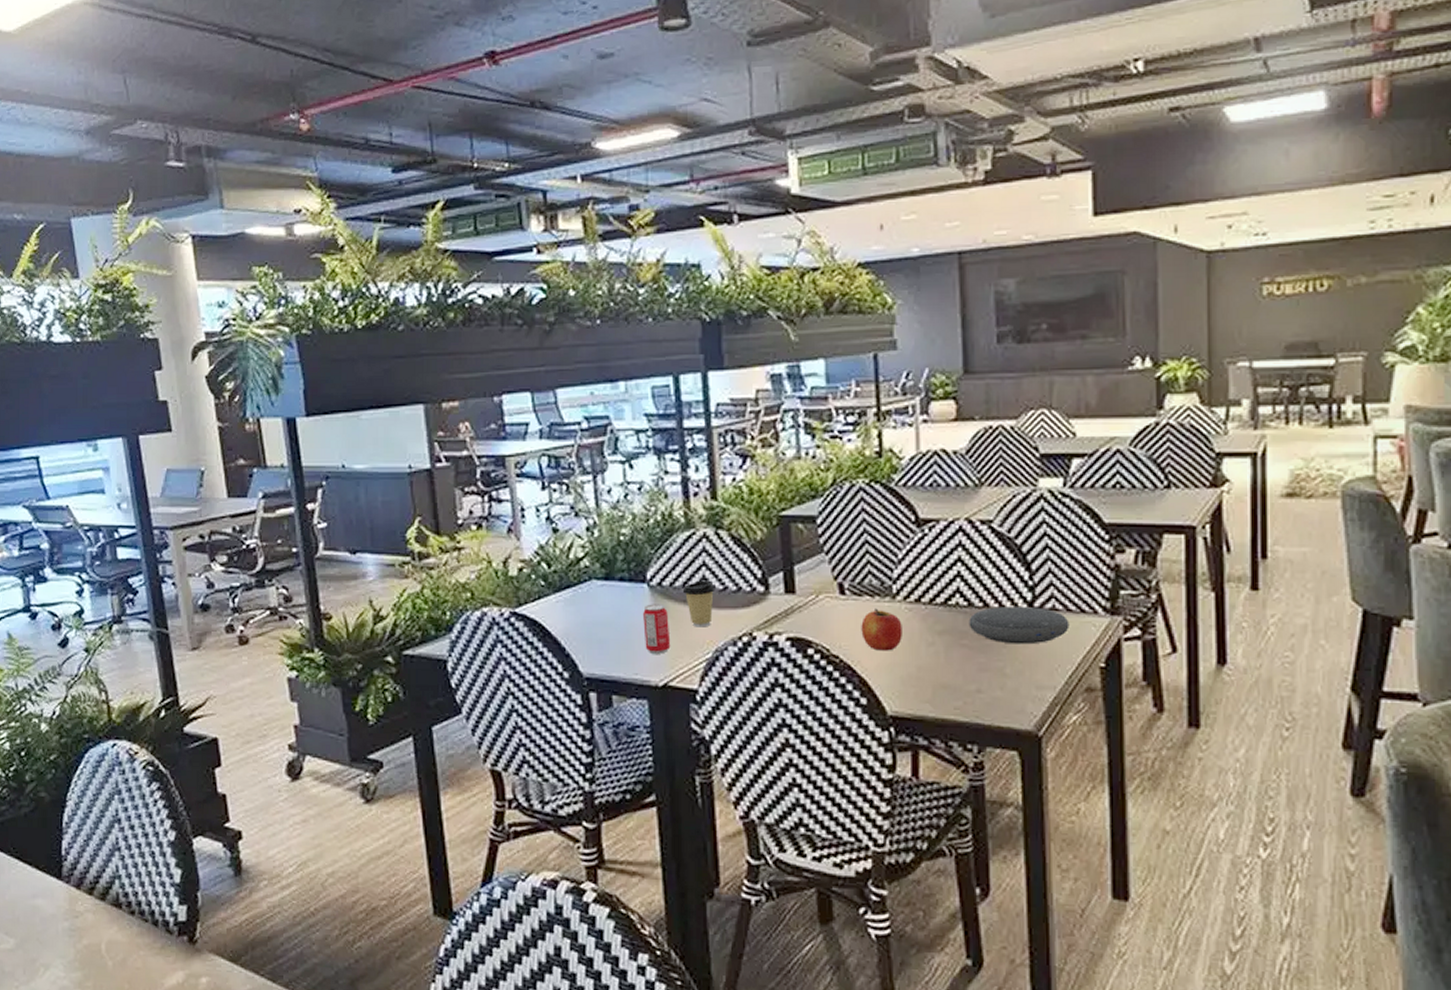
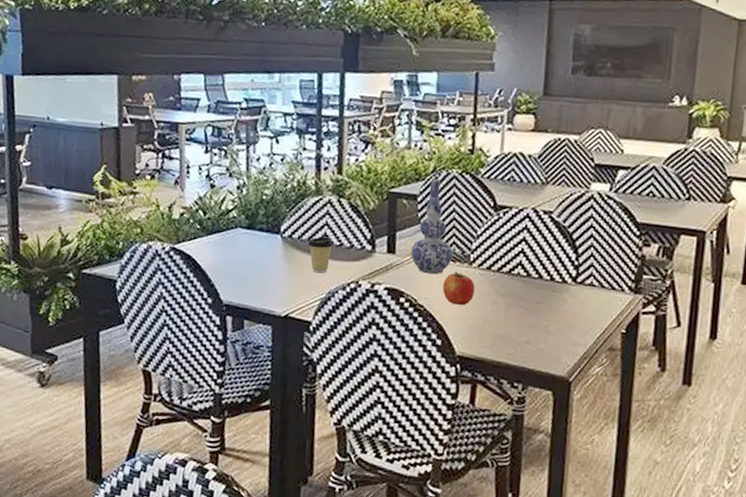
beverage can: present [642,604,671,654] -> none [274,251,295,291]
vase: none [816,493,870,615] -> present [411,178,454,275]
speaker: present [969,606,1069,645] -> none [525,279,602,310]

